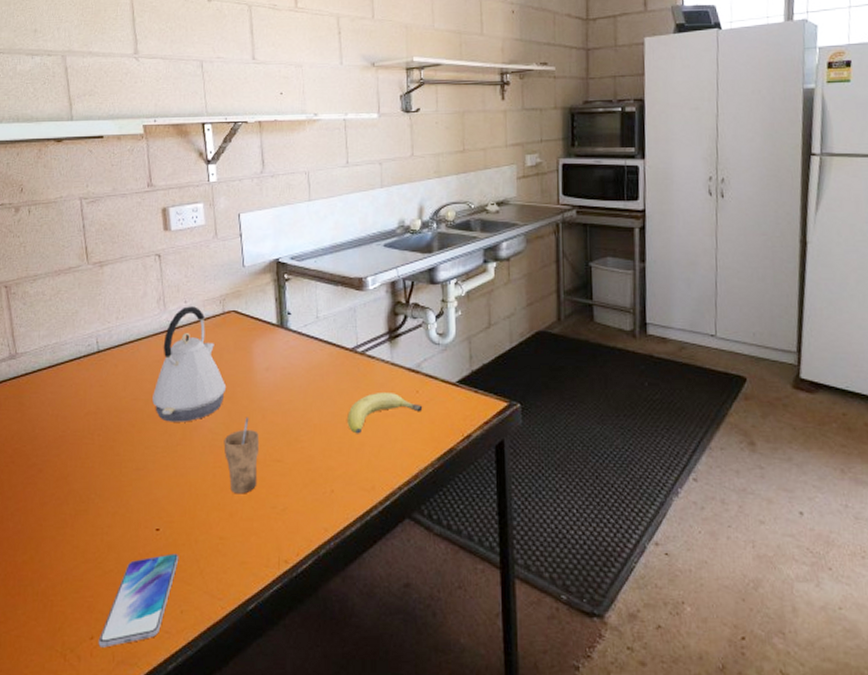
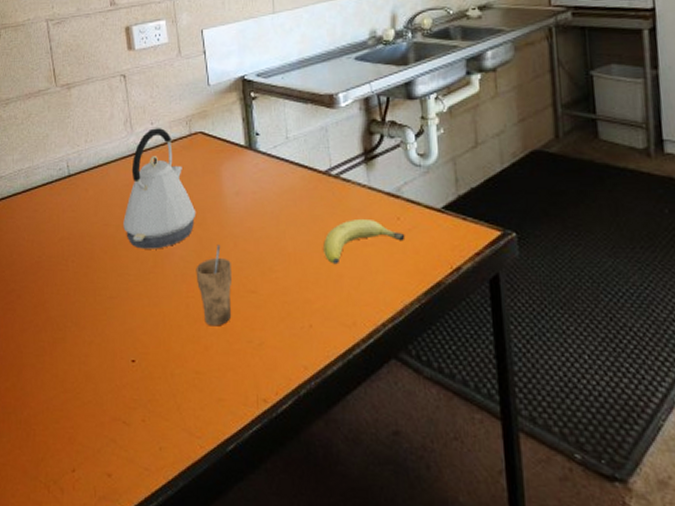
smartphone: present [98,553,179,648] -> none [80,386,156,482]

